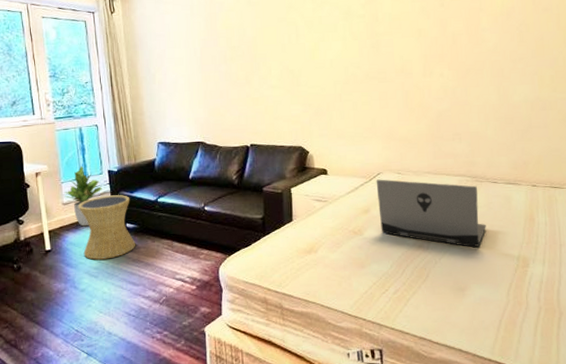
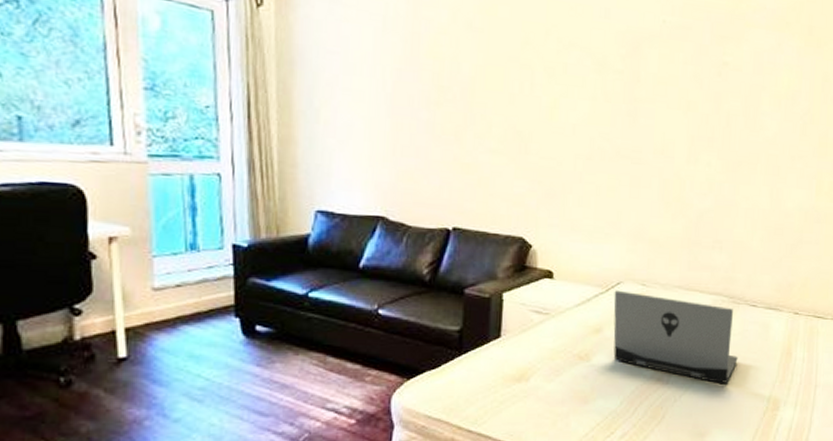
potted plant: present [64,166,102,227] -> none [155,233,221,326]
side table: present [79,195,136,260] -> none [179,282,269,376]

